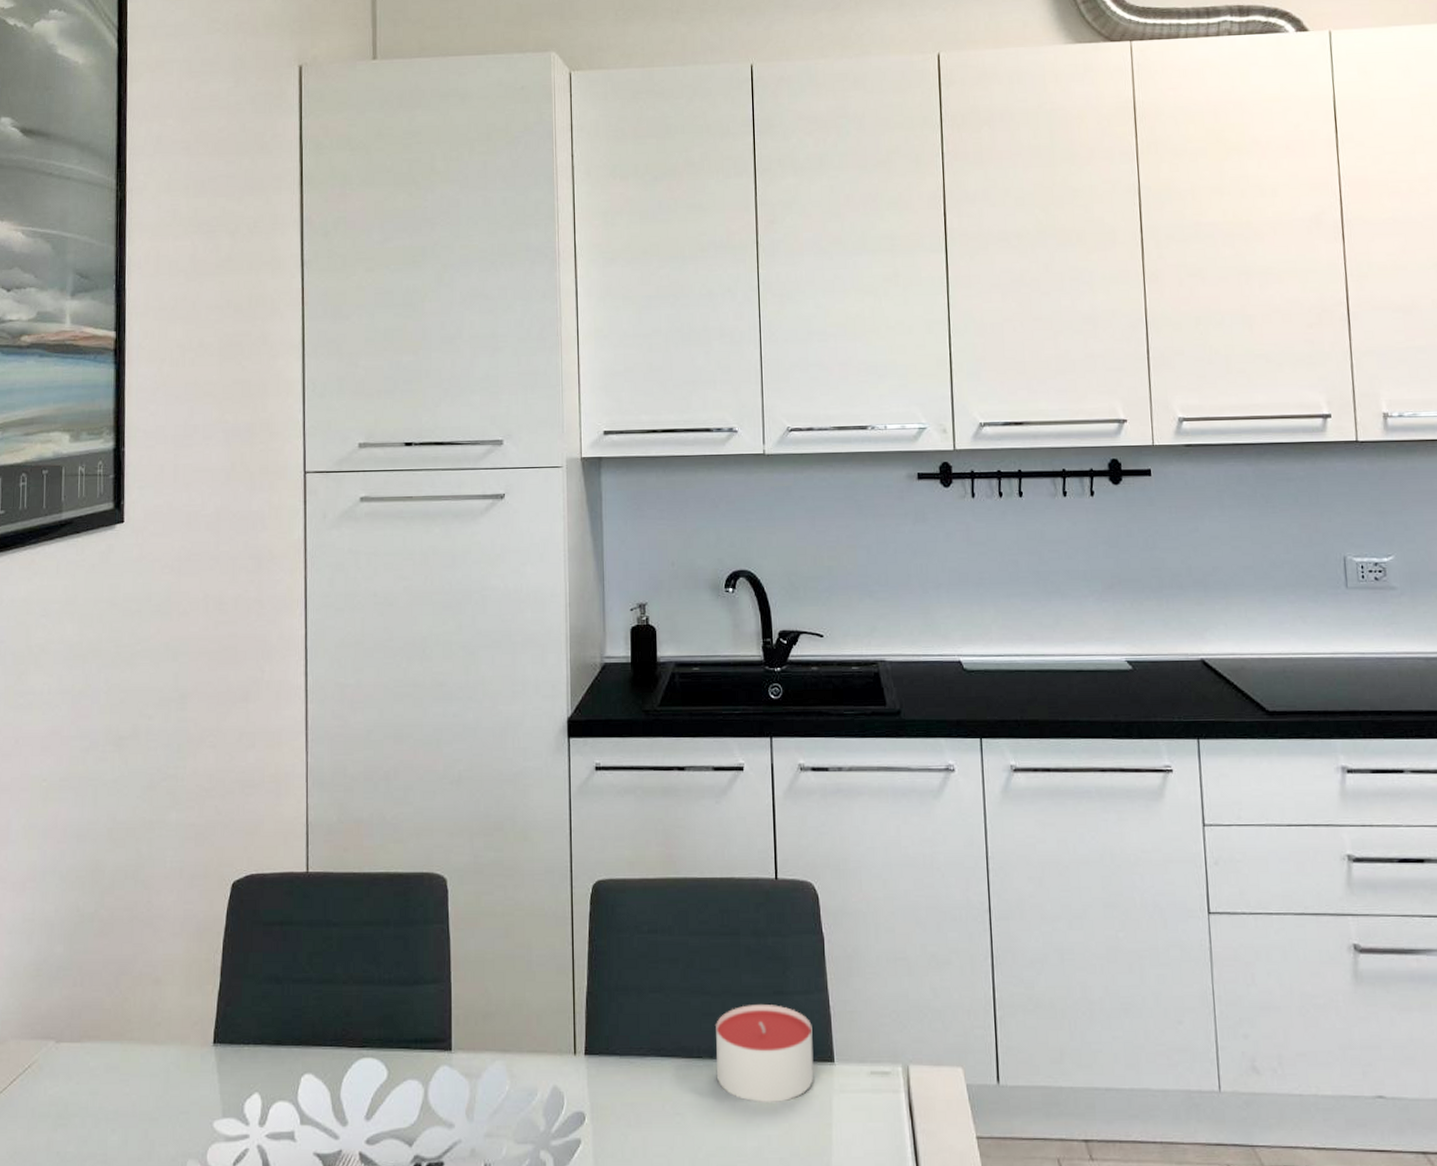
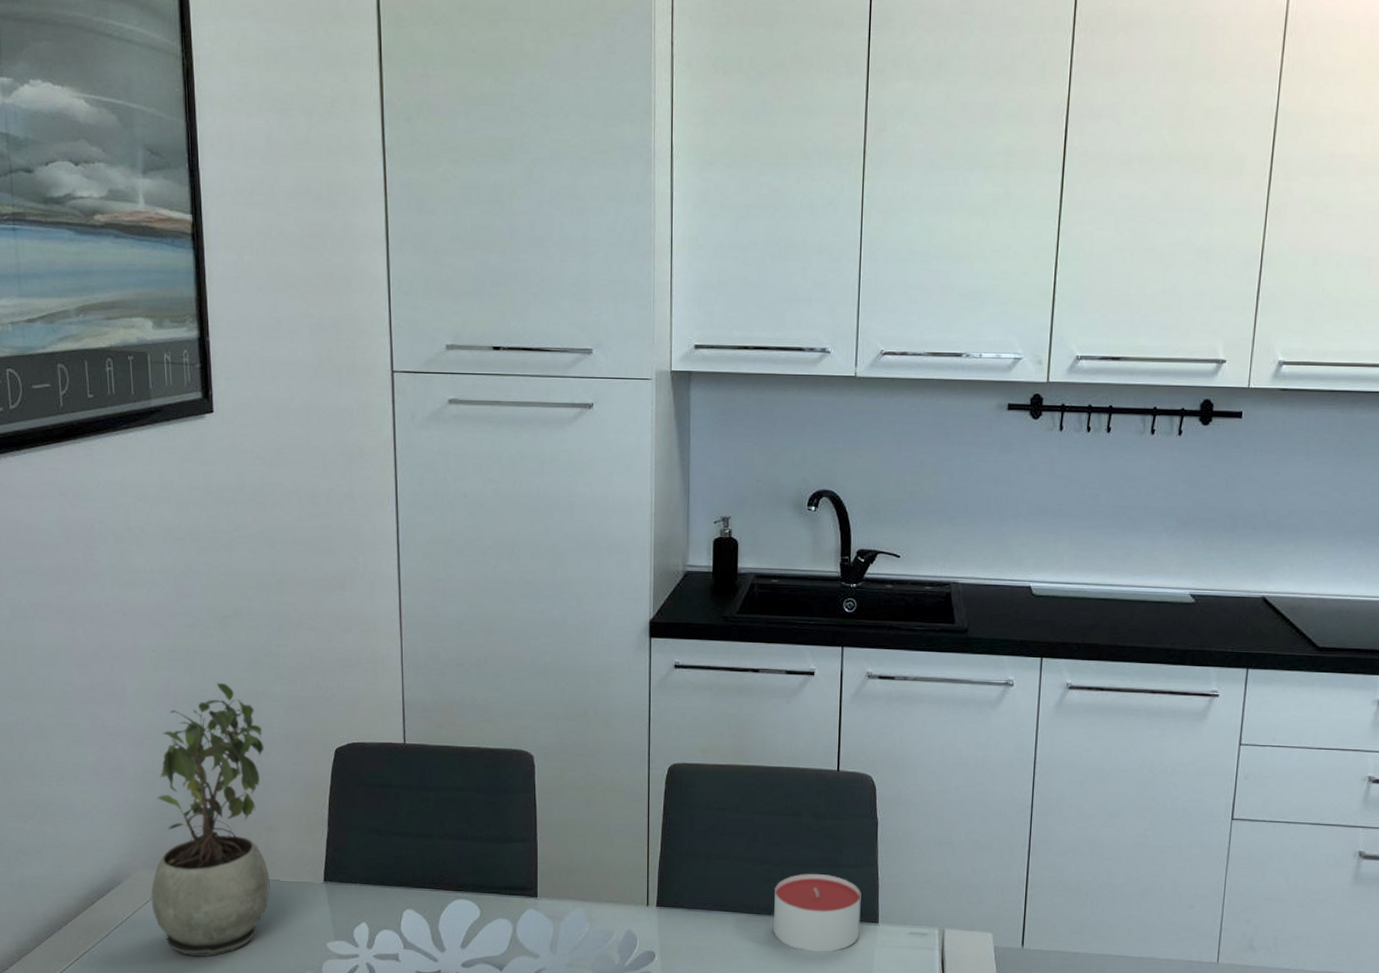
potted plant: none [18,812,155,1148] -> present [151,682,270,957]

